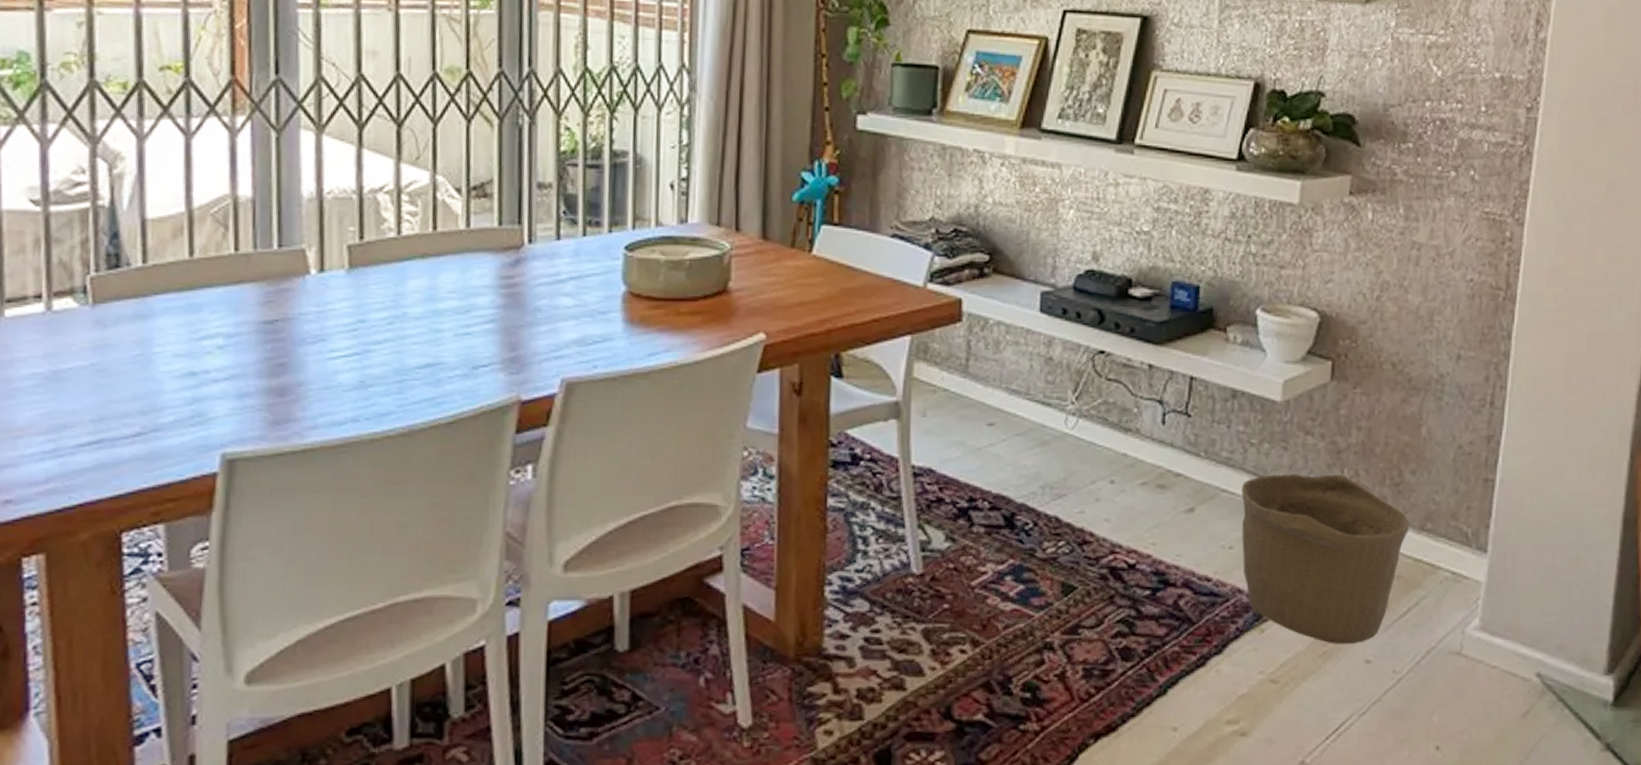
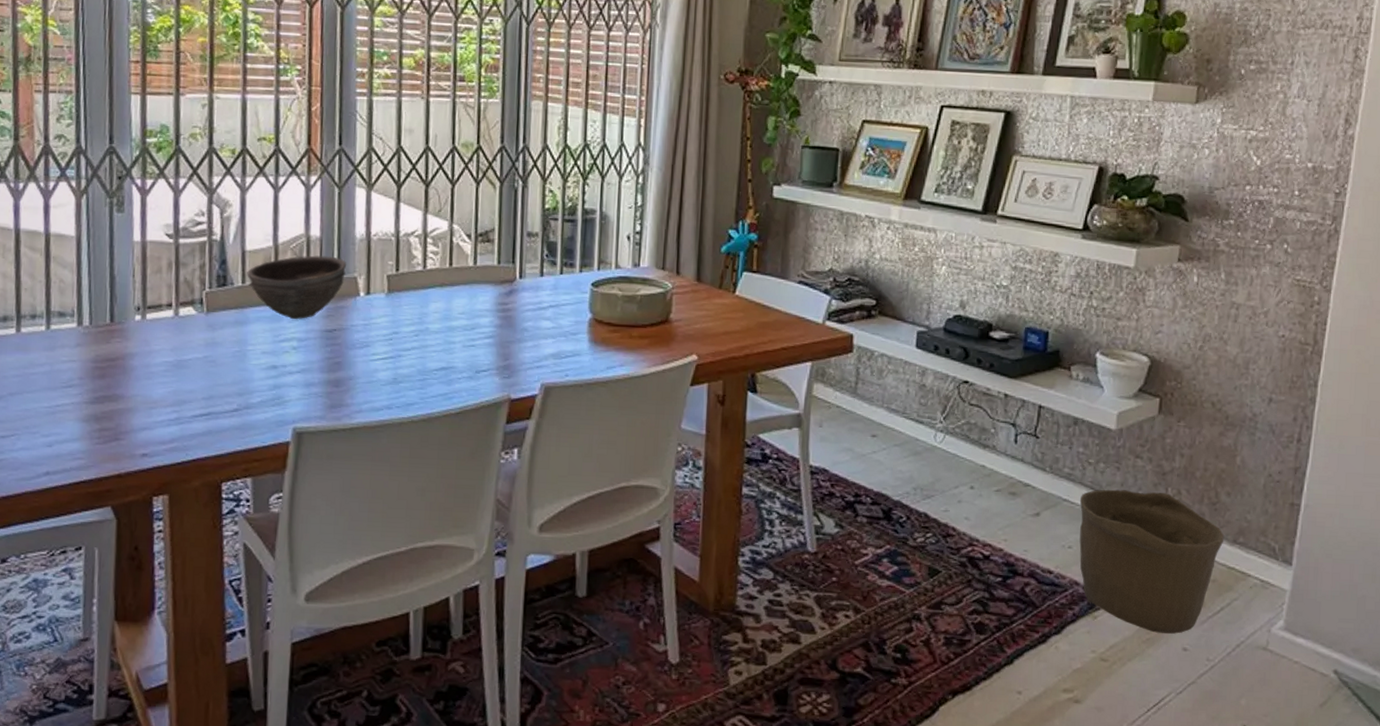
bowl: none [149,222,290,308] -> present [247,255,346,319]

